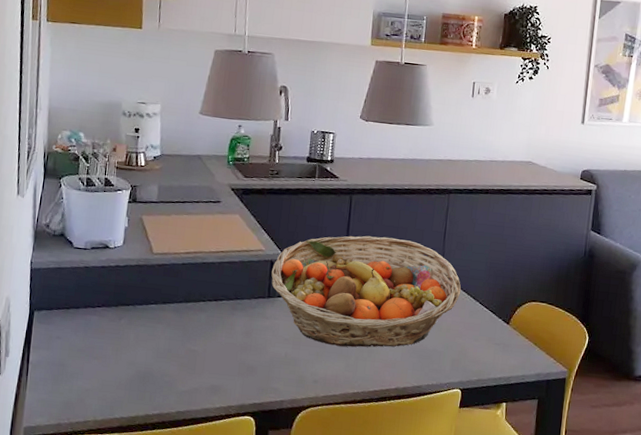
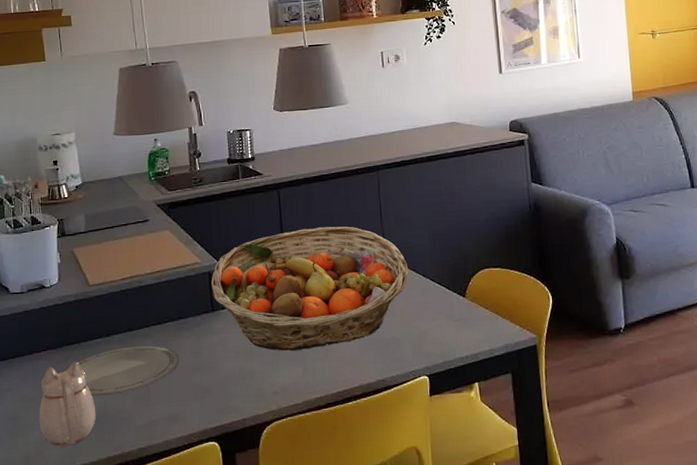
teapot: none [84,322,142,399] -> present [39,362,97,446]
plate: none [113,316,229,359] -> present [61,345,179,397]

